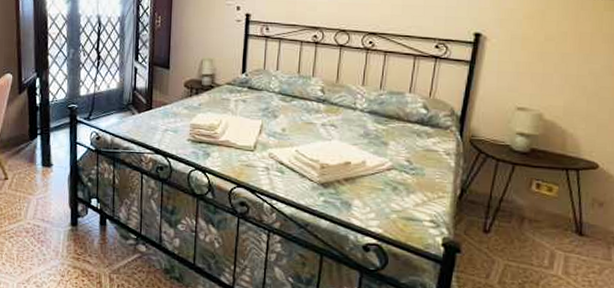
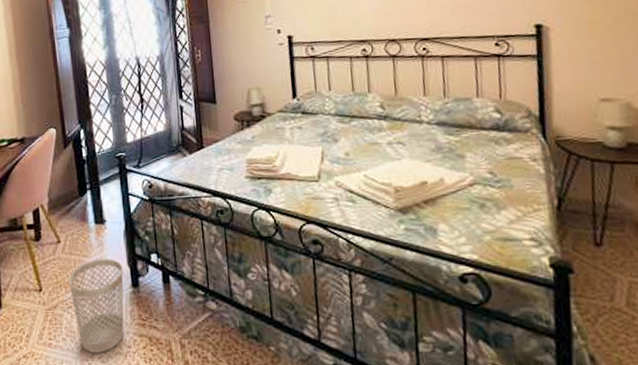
wastebasket: none [12,198,64,279] -> present [68,259,124,353]

